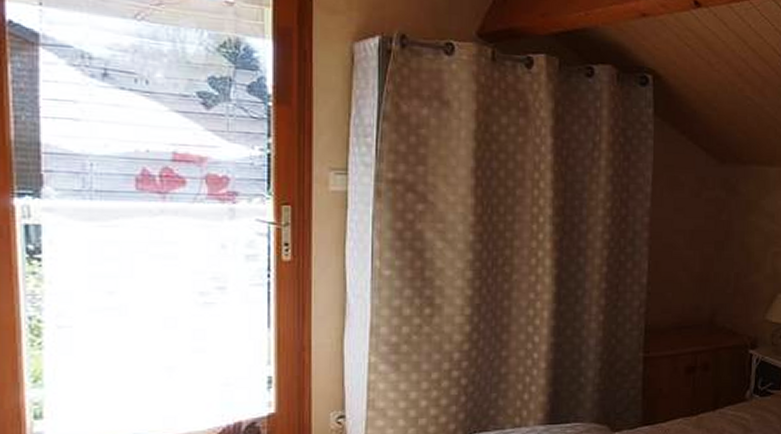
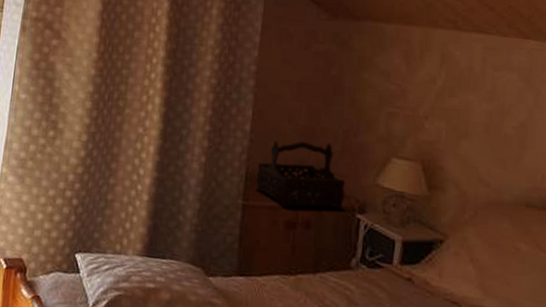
decorative basket: none [655,286,738,355] -> present [255,140,345,210]

